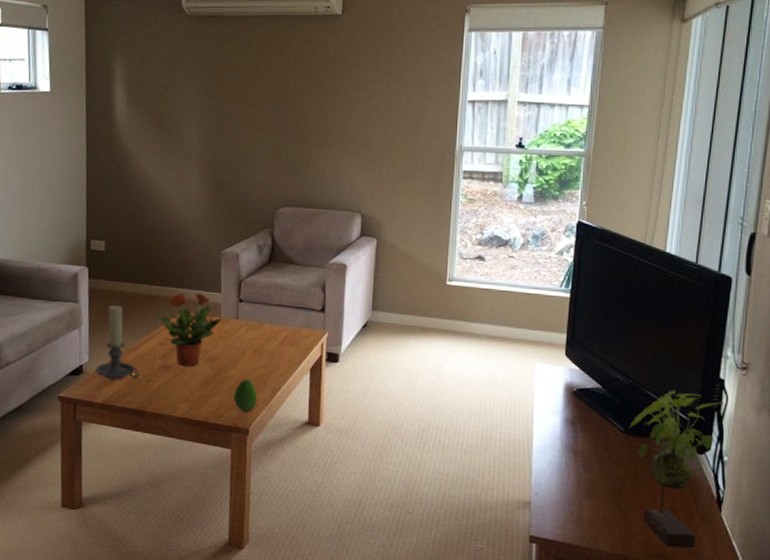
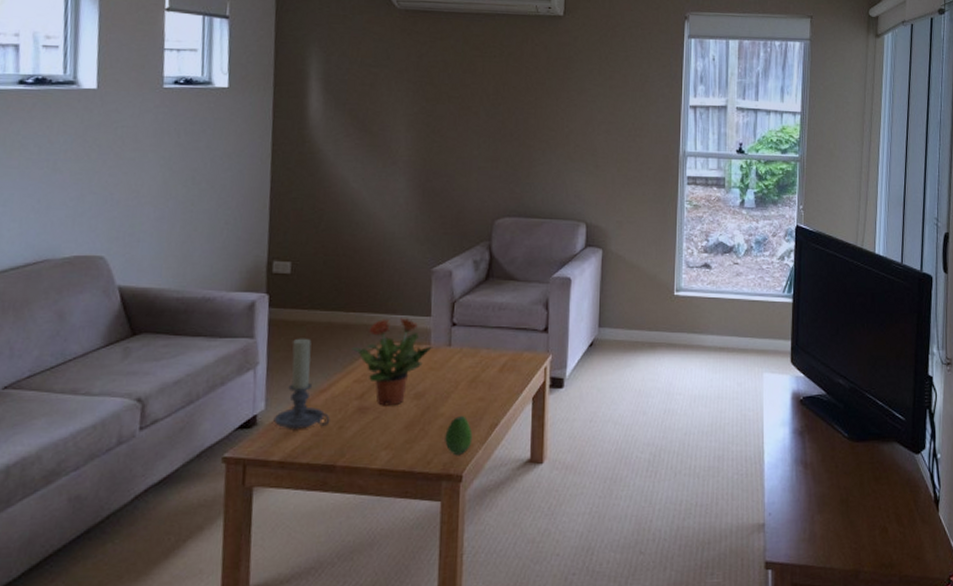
plant: present [629,390,725,548] -> none [852,391,935,555]

